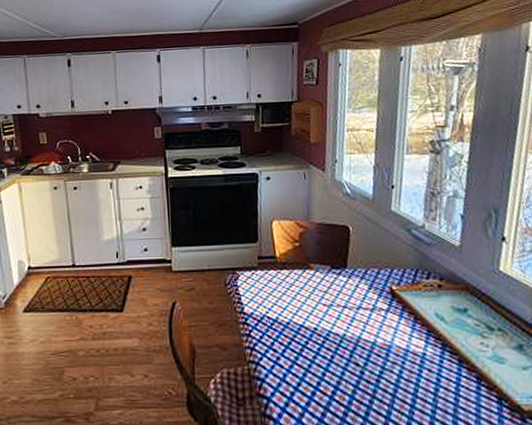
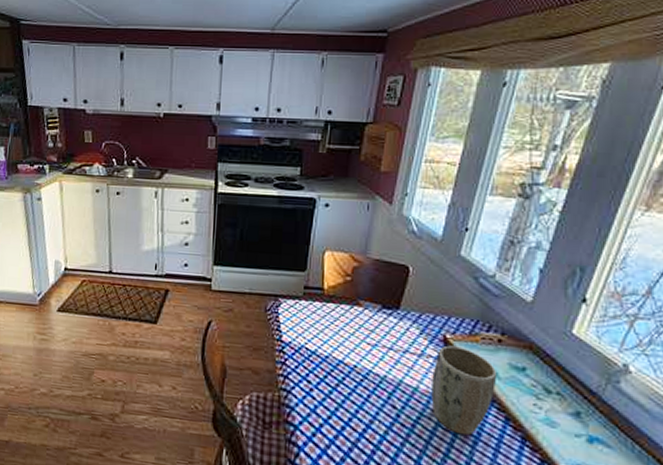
plant pot: none [386,296,445,384] -> present [431,345,498,436]

